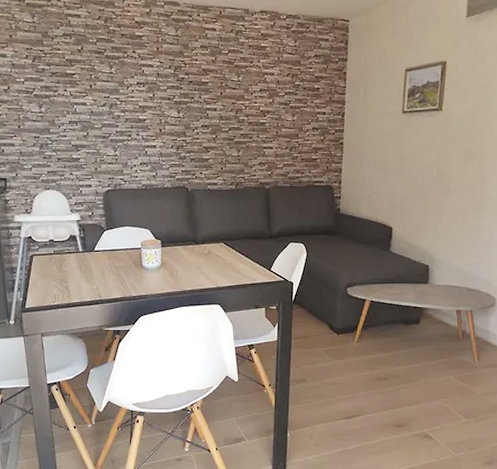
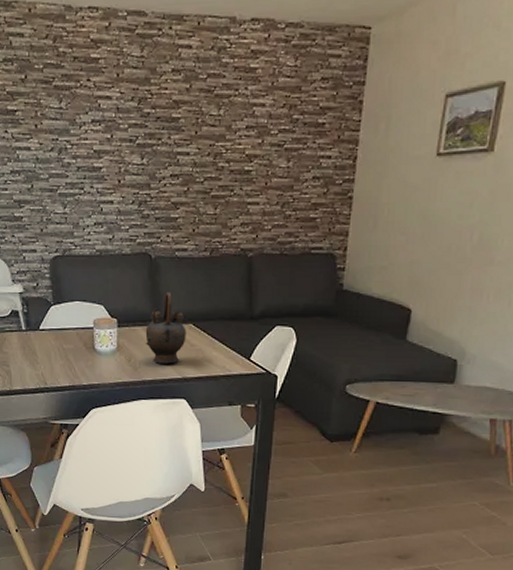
teapot: none [185,217,219,276] -> present [145,291,187,364]

